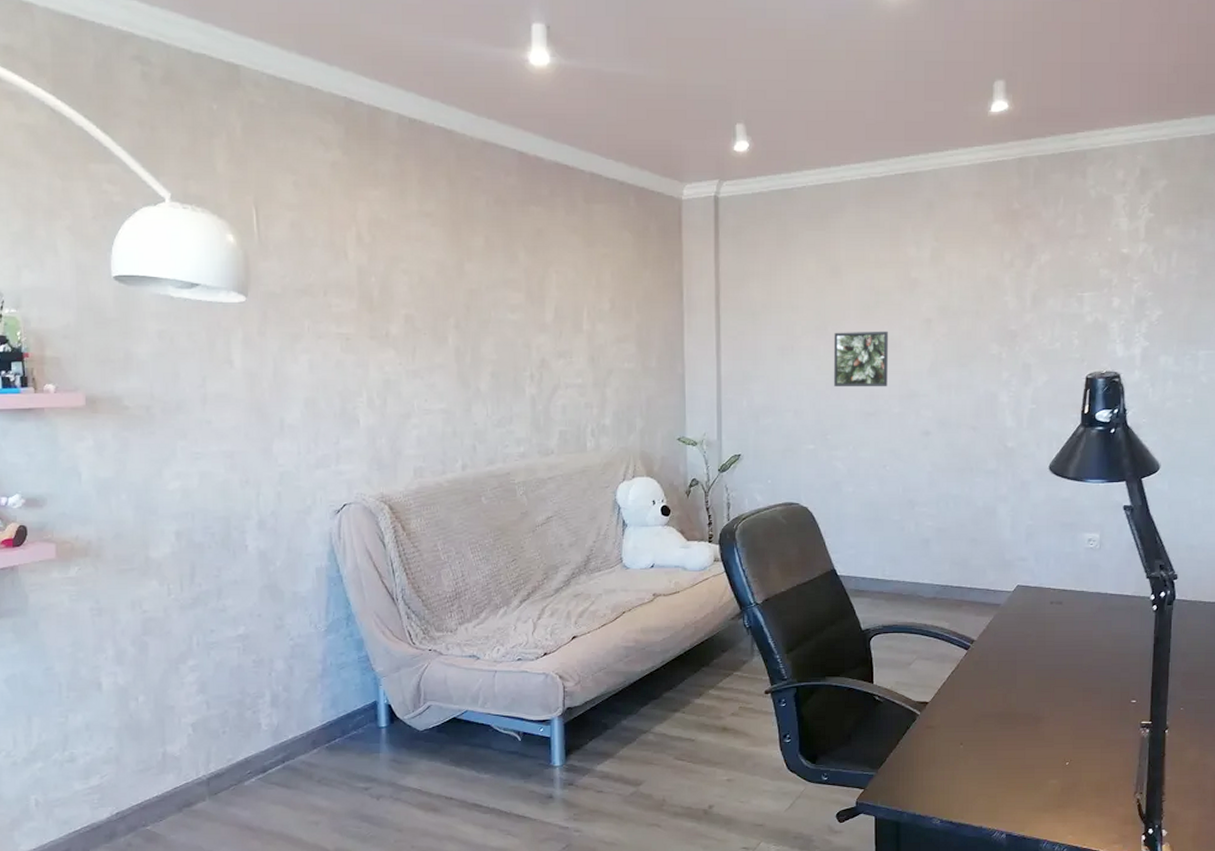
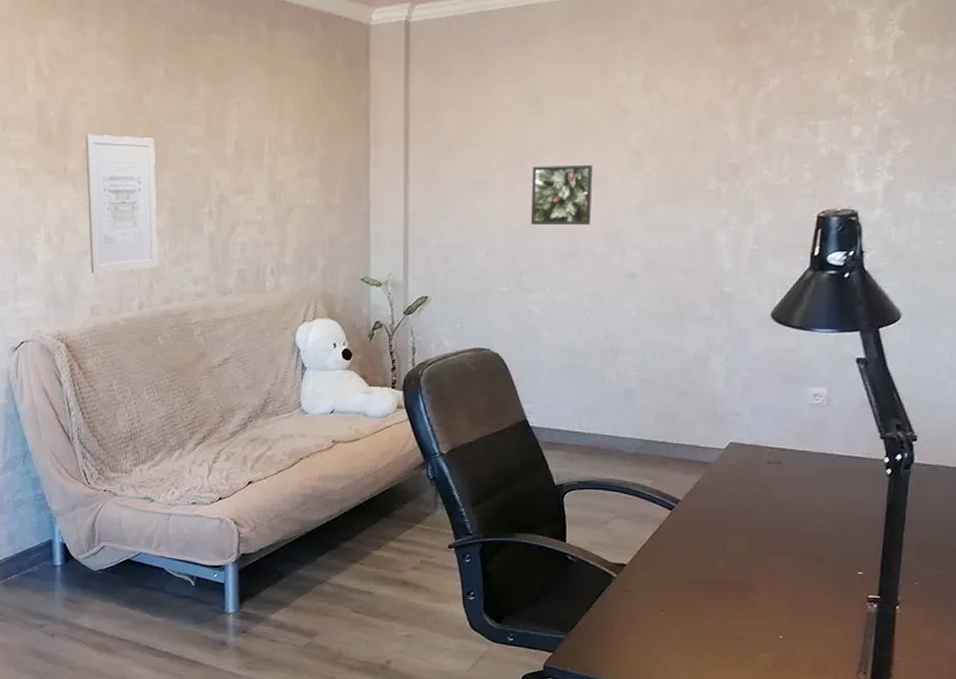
wall art: none [407,300,481,436] -> present [85,134,158,273]

